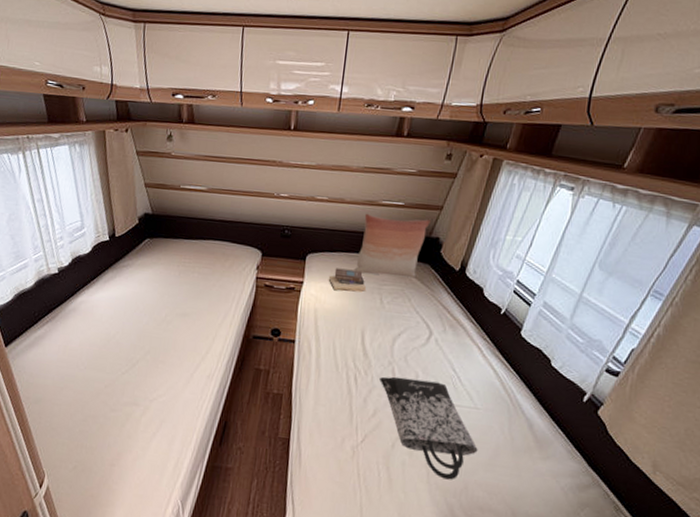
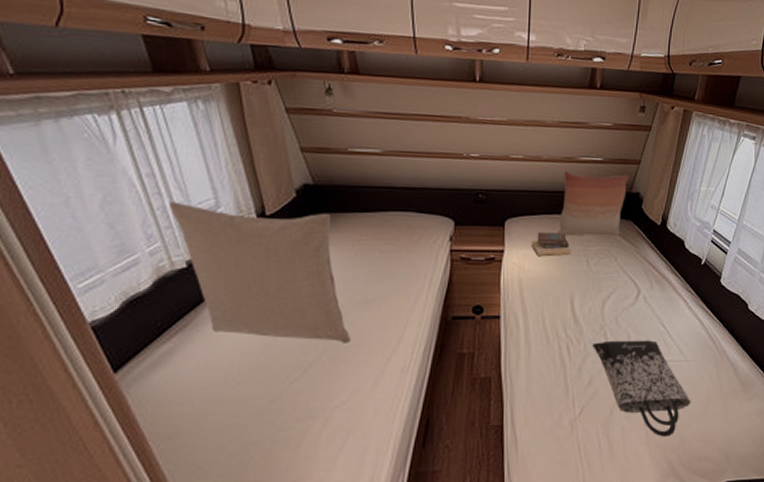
pillow: none [50,221,170,346] -> present [170,201,350,342]

